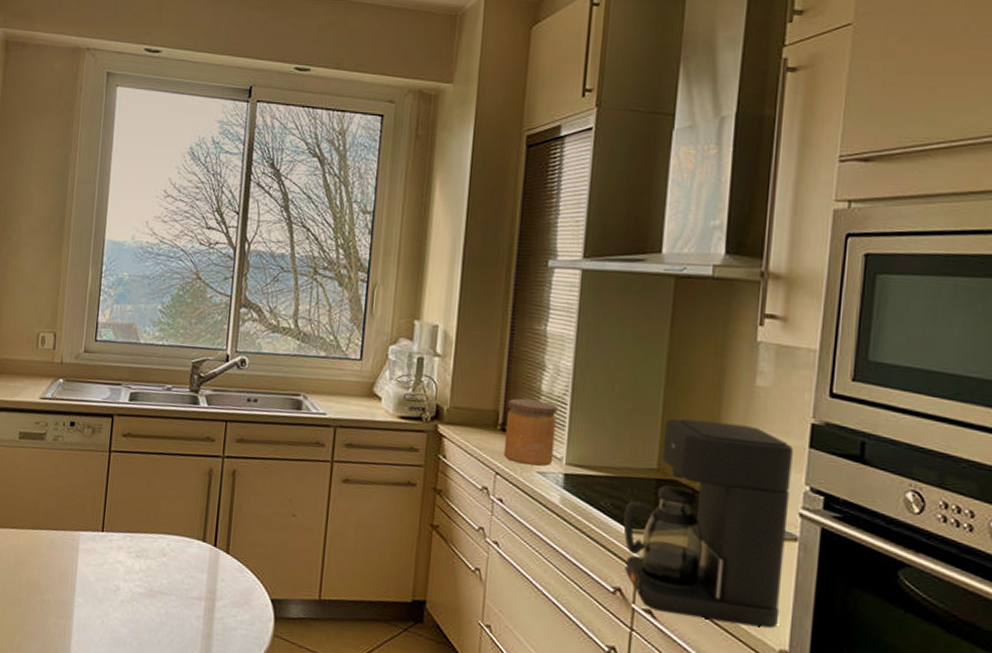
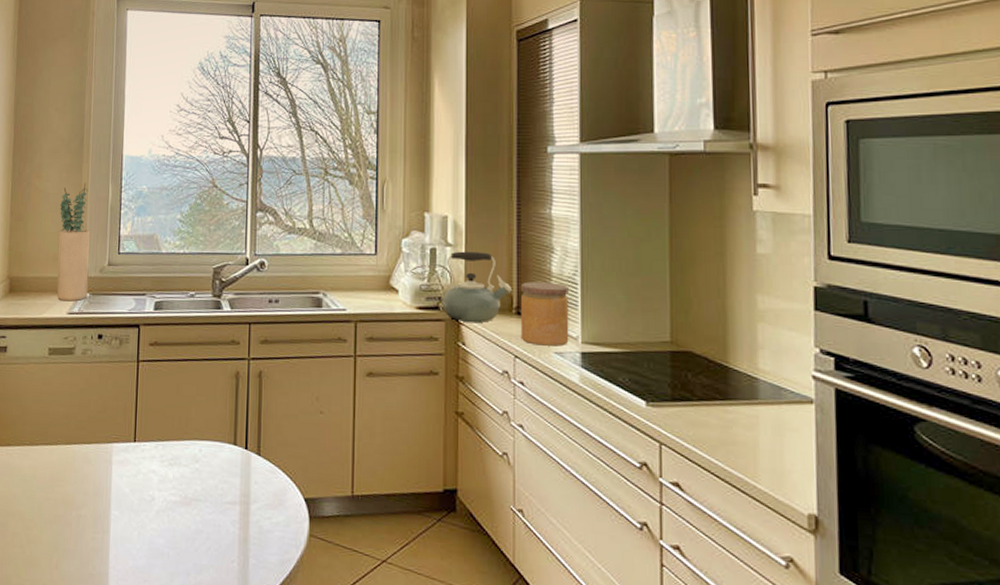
vase: none [30,266,67,387] -> present [57,183,90,302]
kettle: none [425,362,500,437] -> present [442,251,513,323]
coffee maker: present [623,419,793,629] -> none [643,290,805,494]

